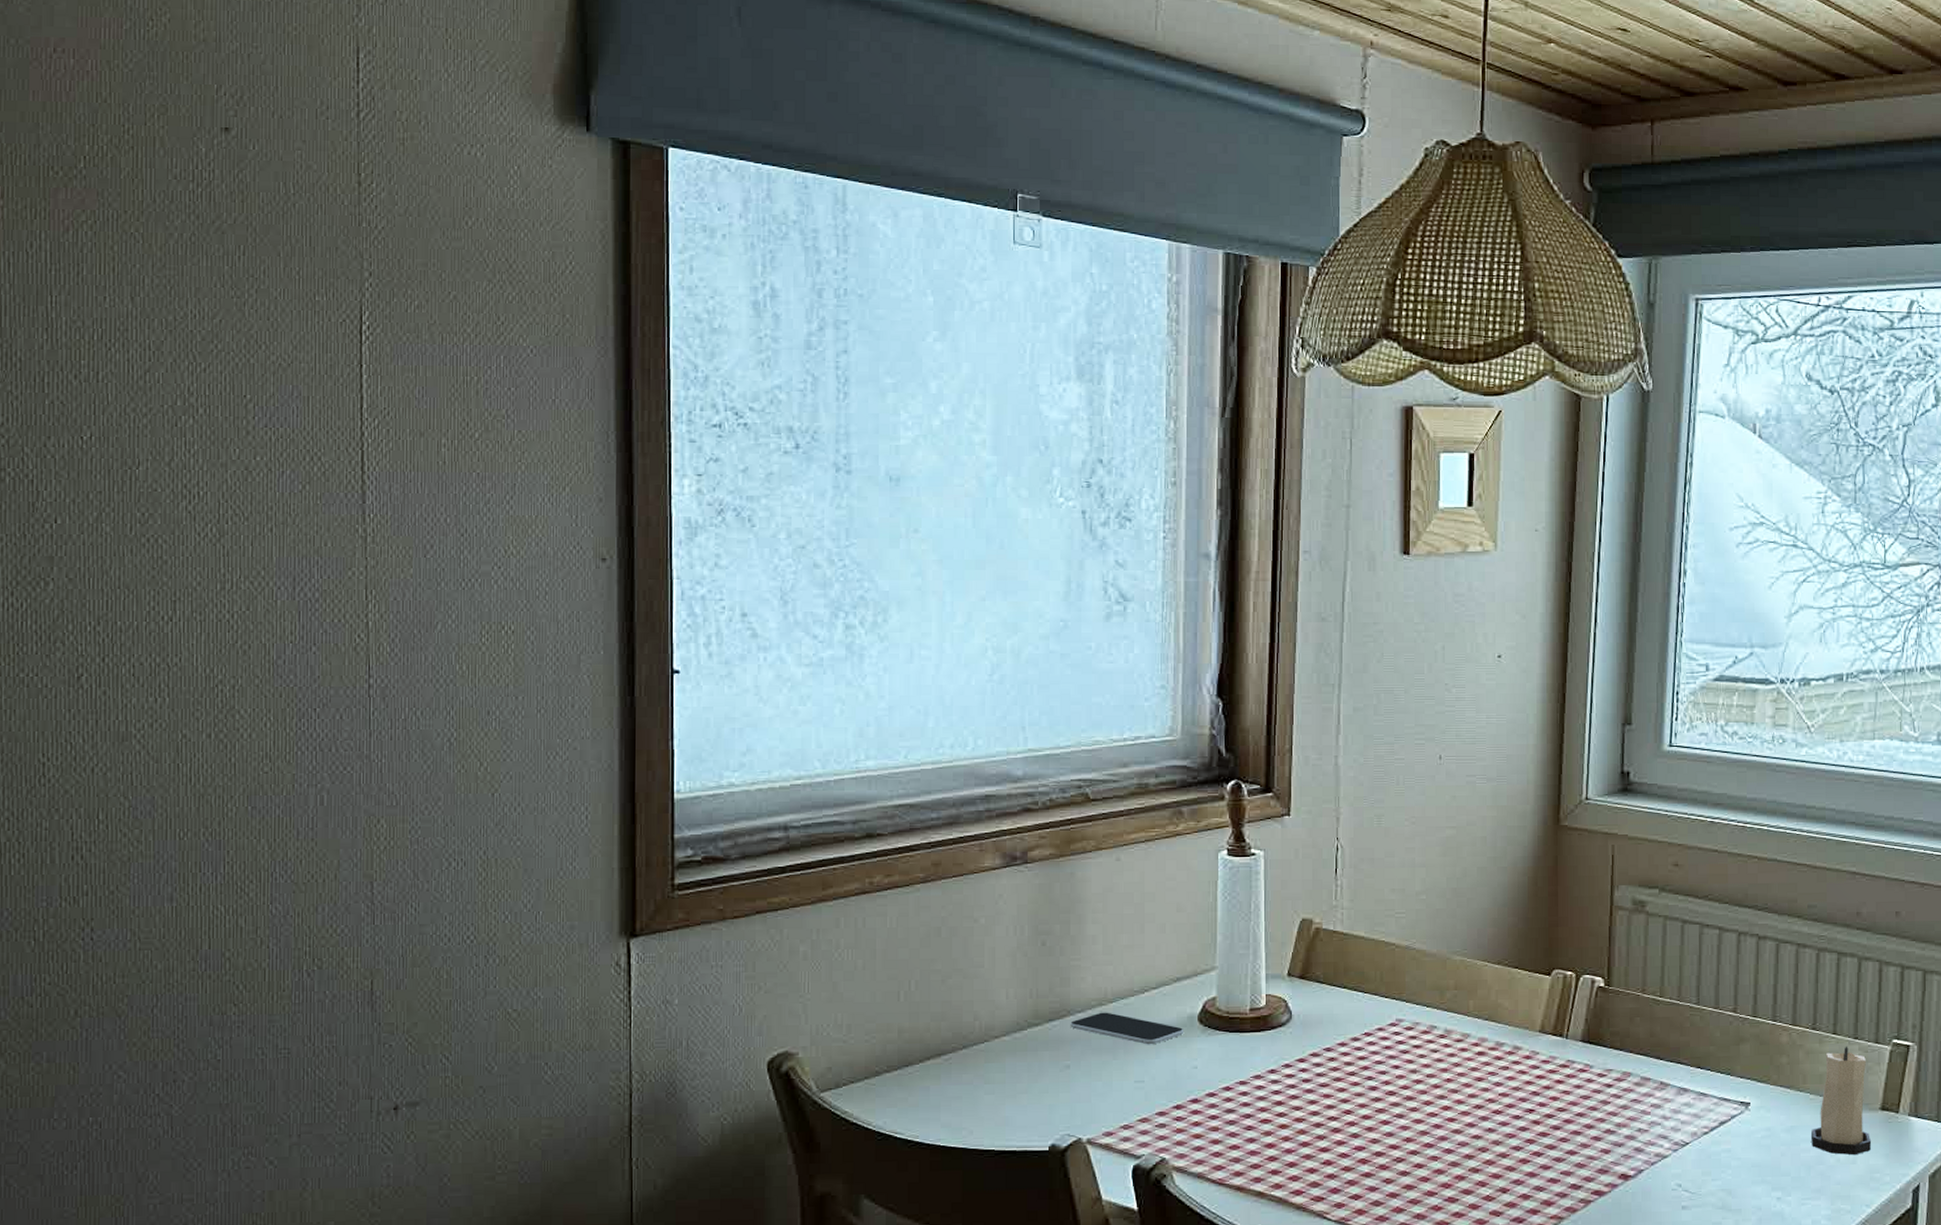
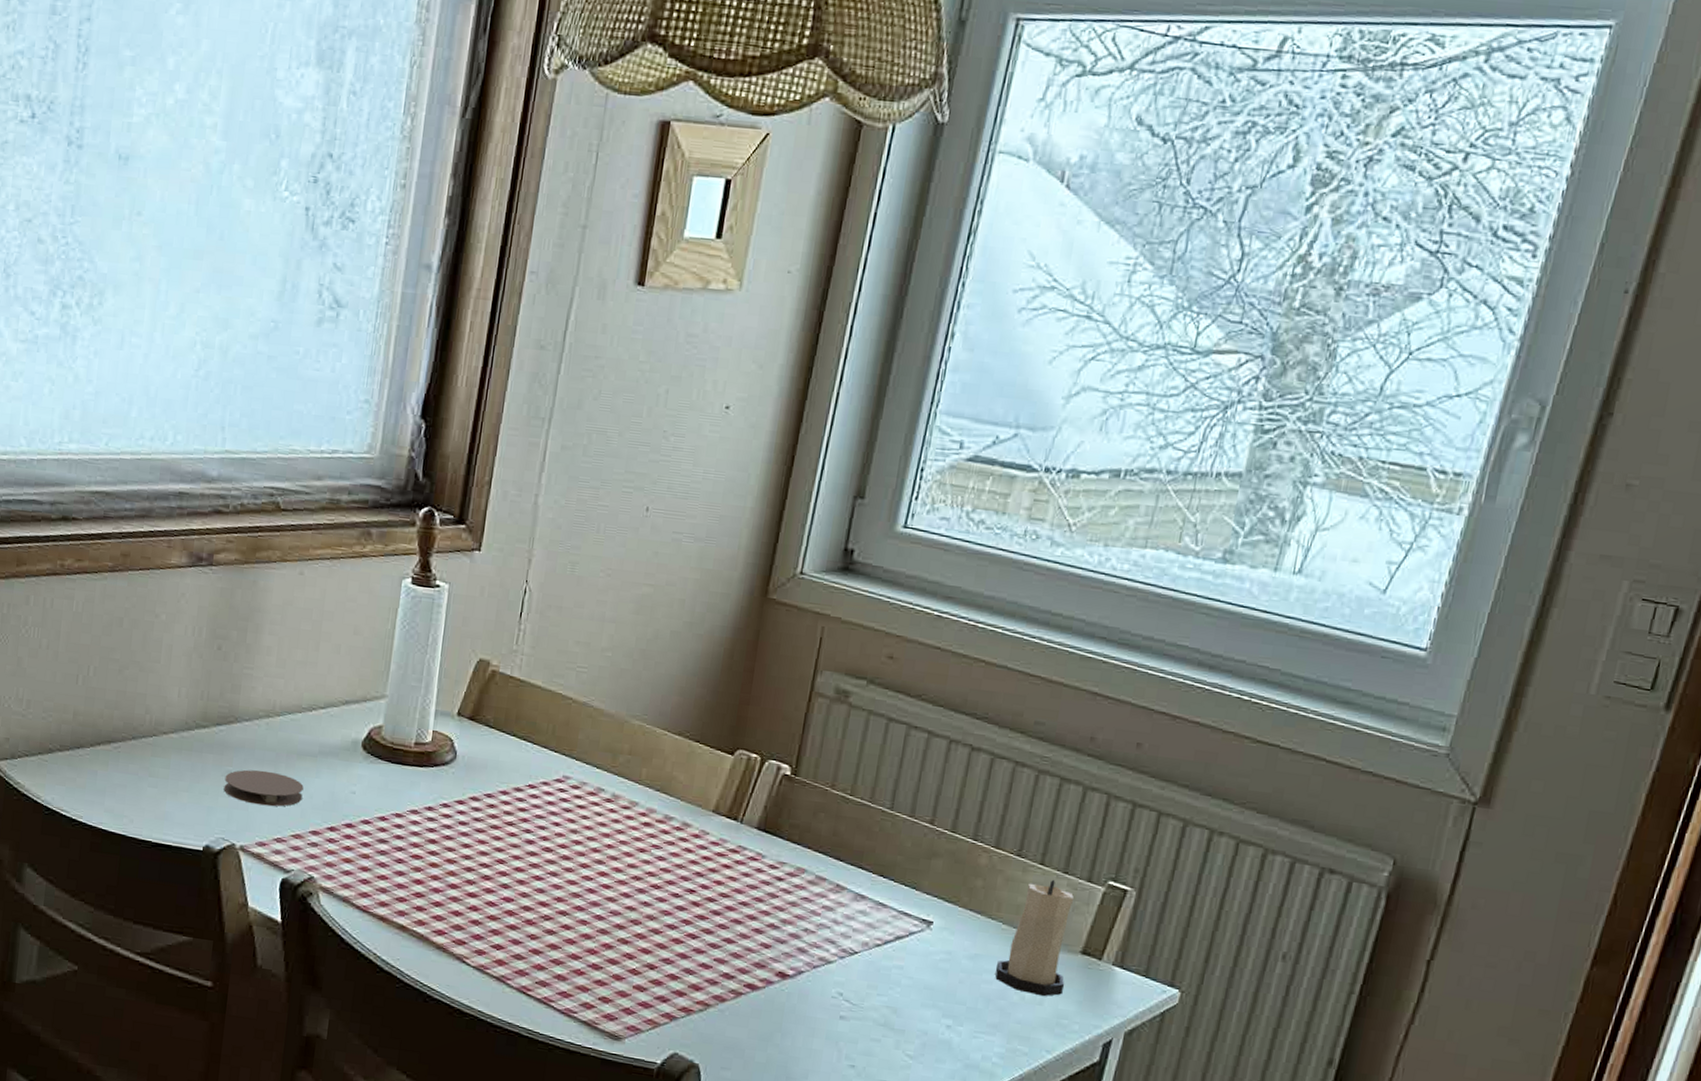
coaster: none [1063,1059,1145,1095] -> present [223,769,304,807]
smartphone: present [1070,1012,1184,1045] -> none [236,723,347,764]

